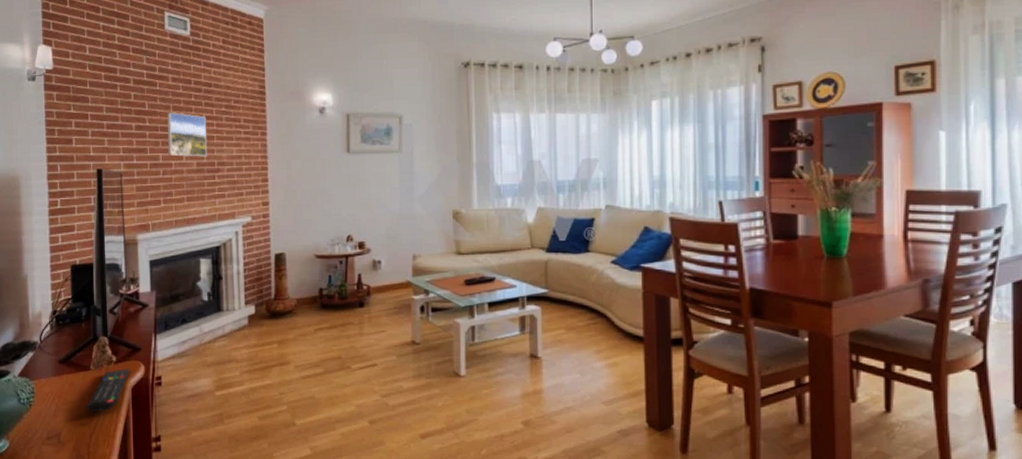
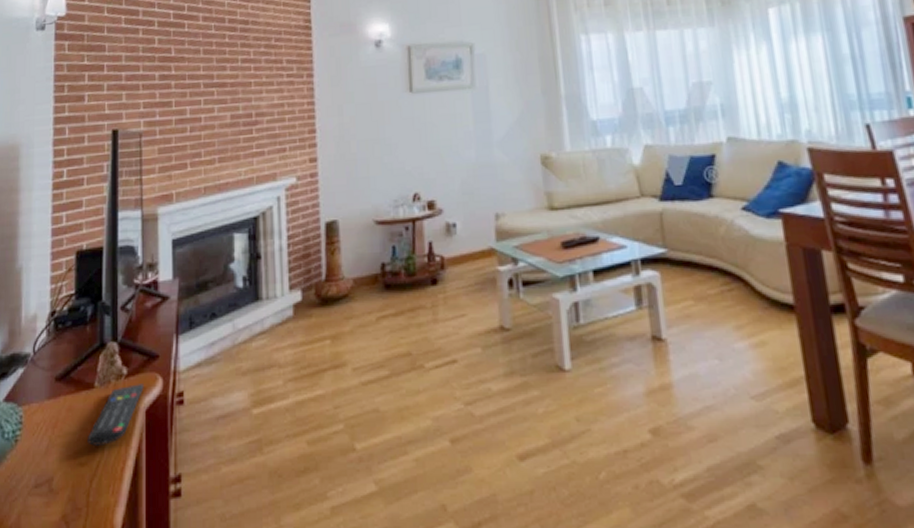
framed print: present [167,112,207,157] -> none [197,57,243,109]

